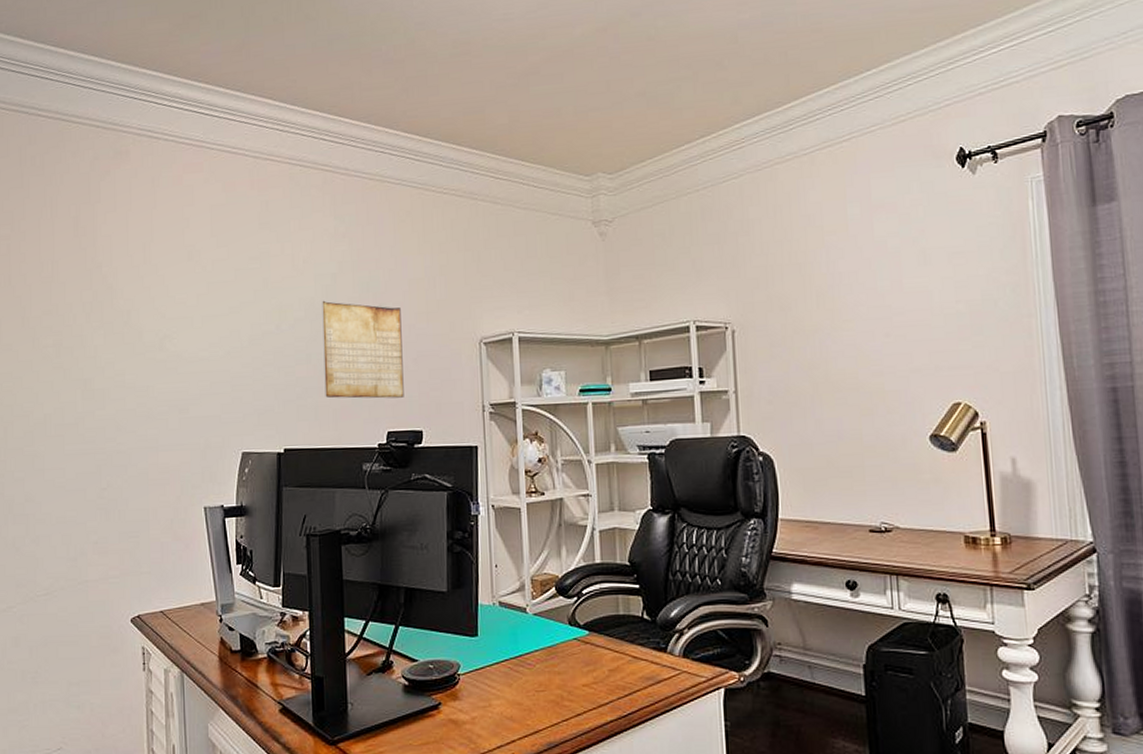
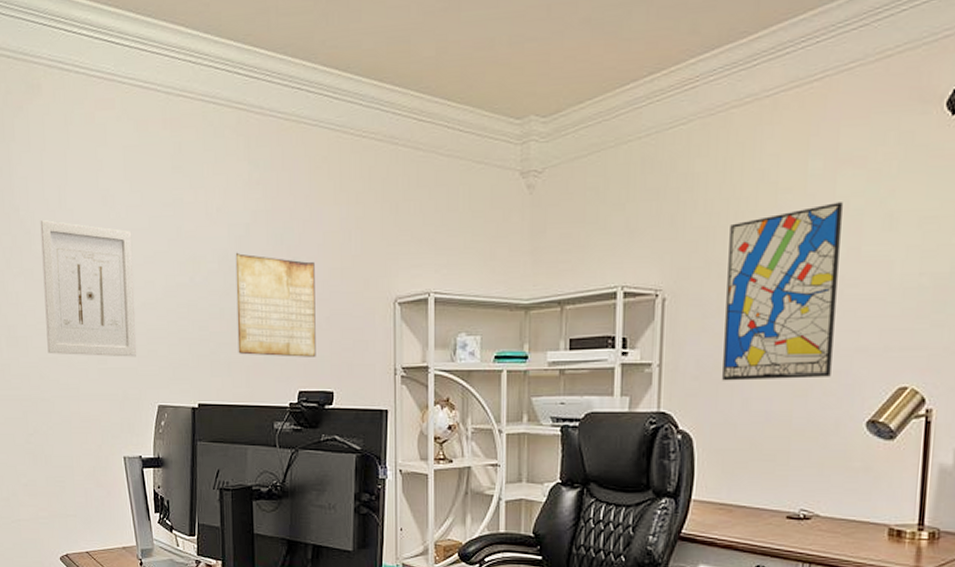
wall art: none [123,275,221,406] -> present [40,220,137,357]
wall art: none [786,242,892,404] -> present [722,202,843,381]

